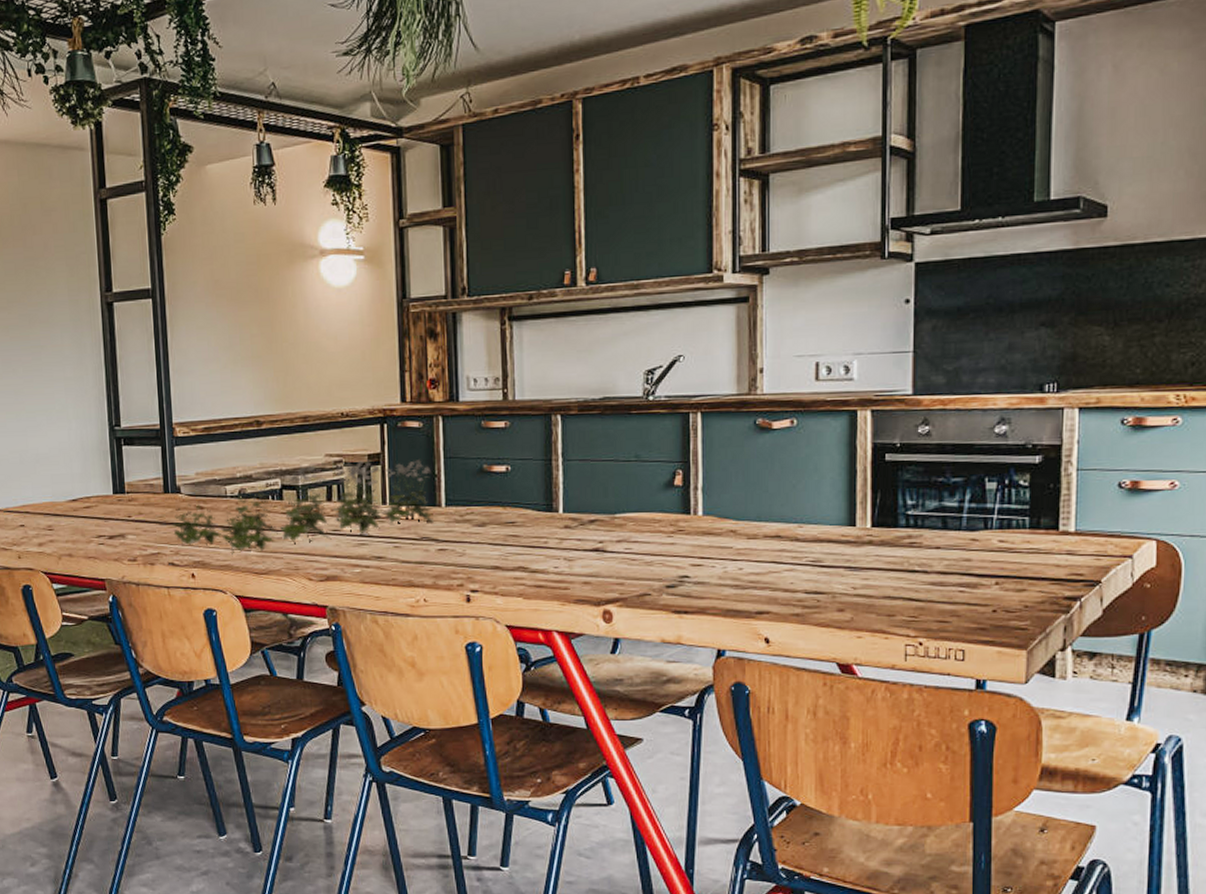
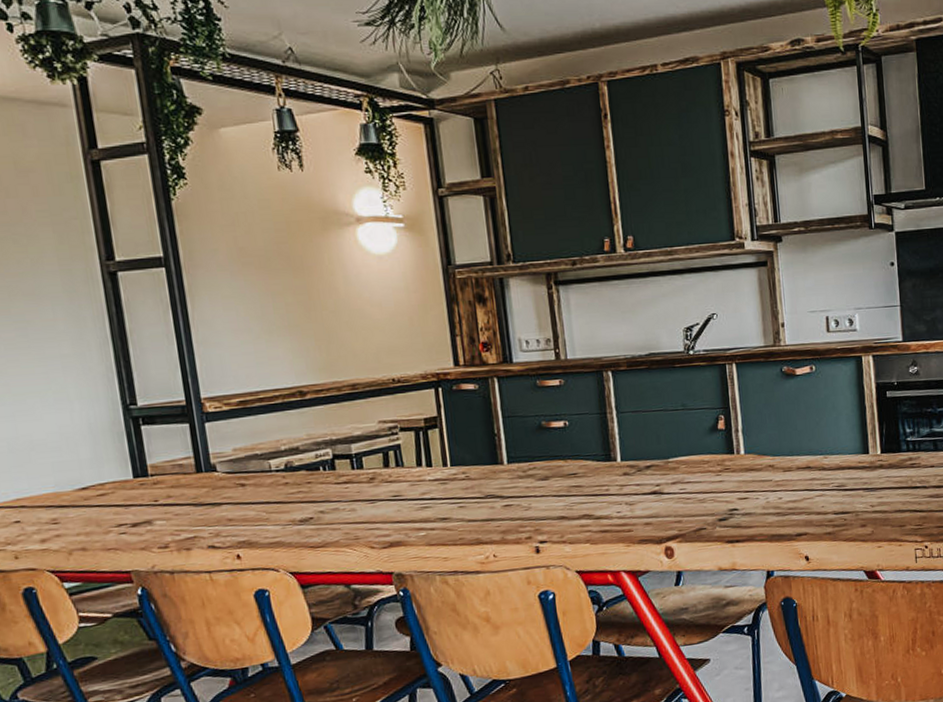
plant: present [173,459,433,556] -> none [210,421,497,532]

